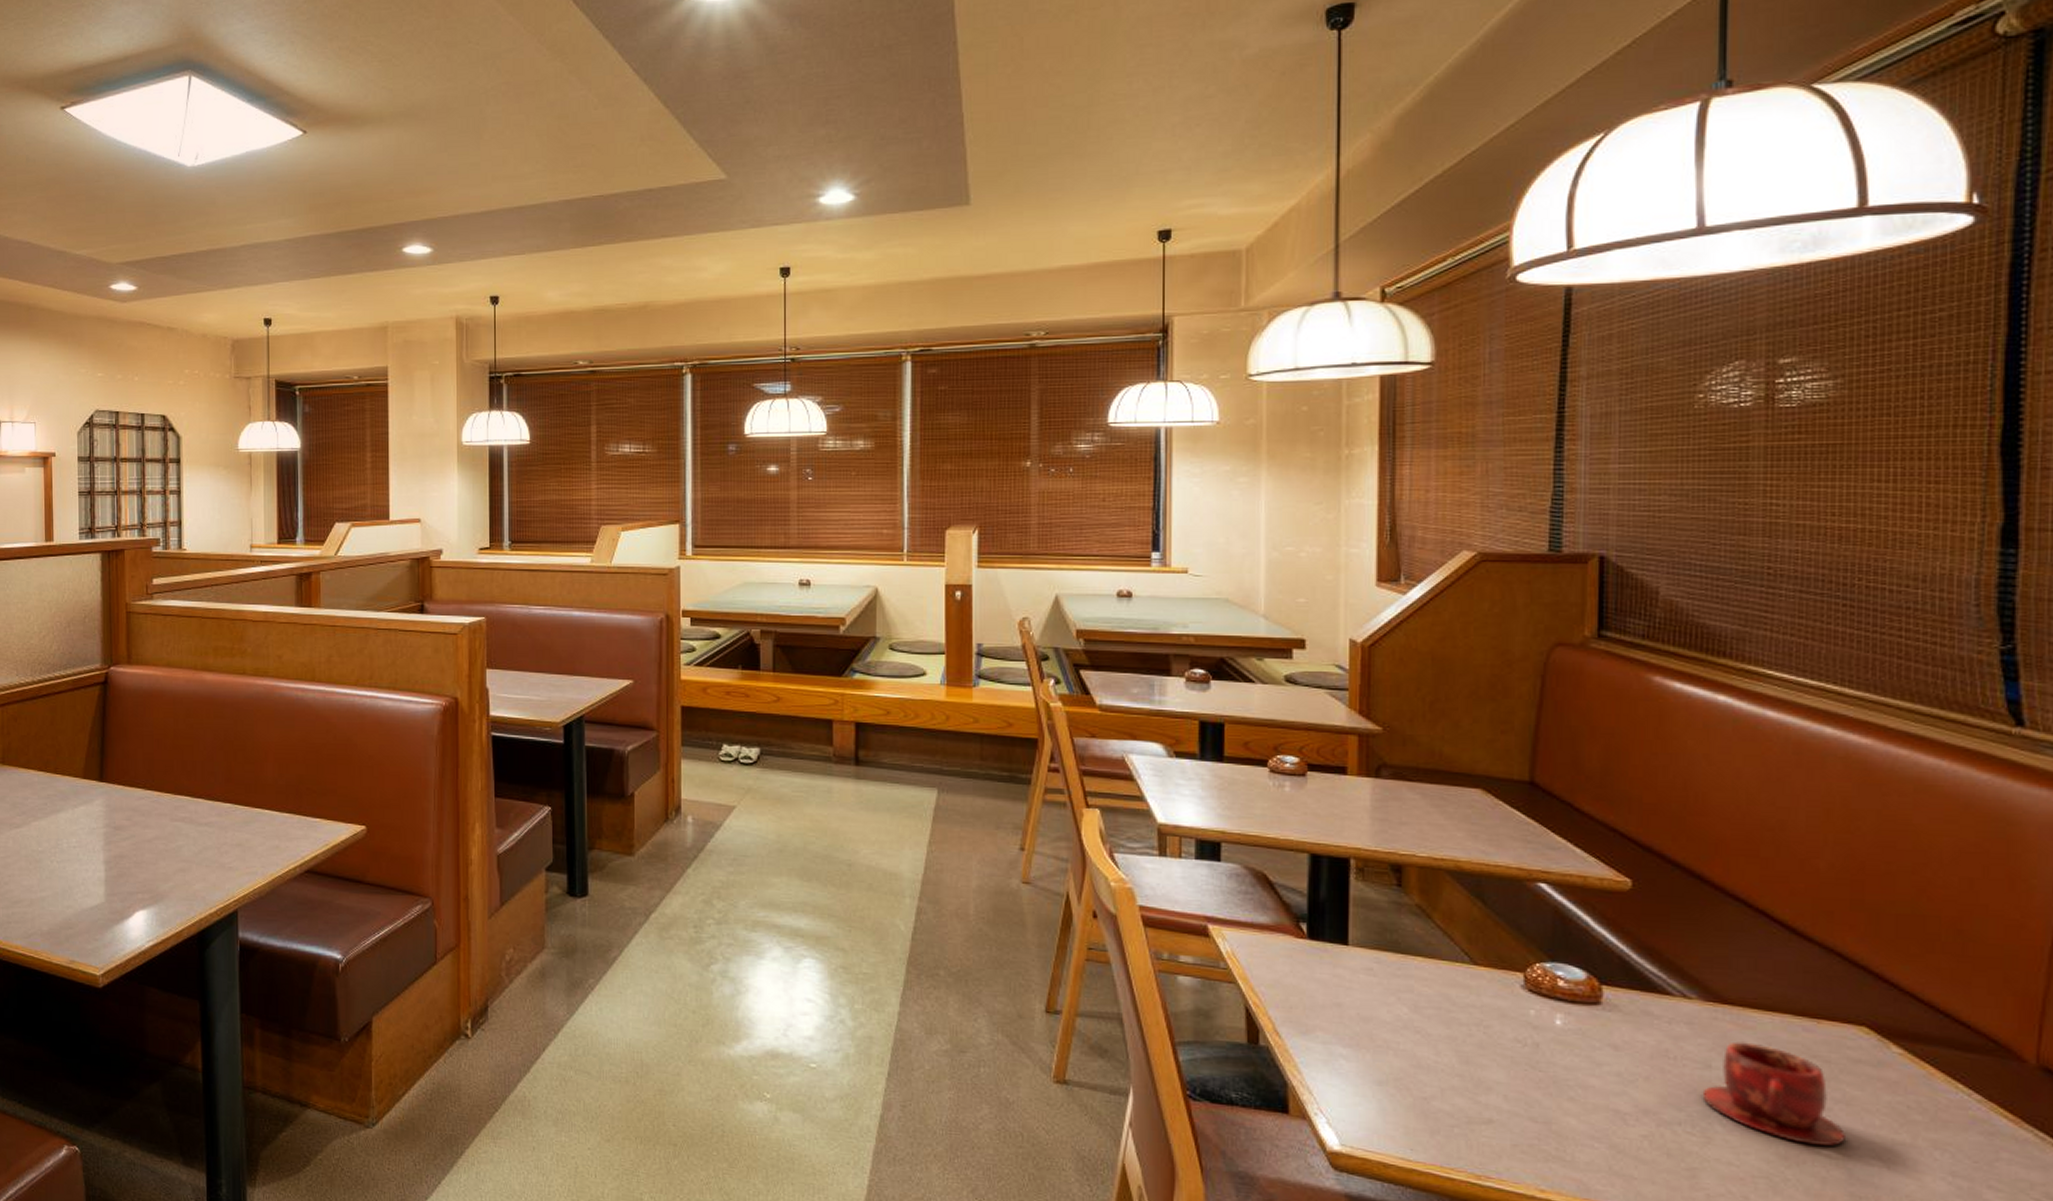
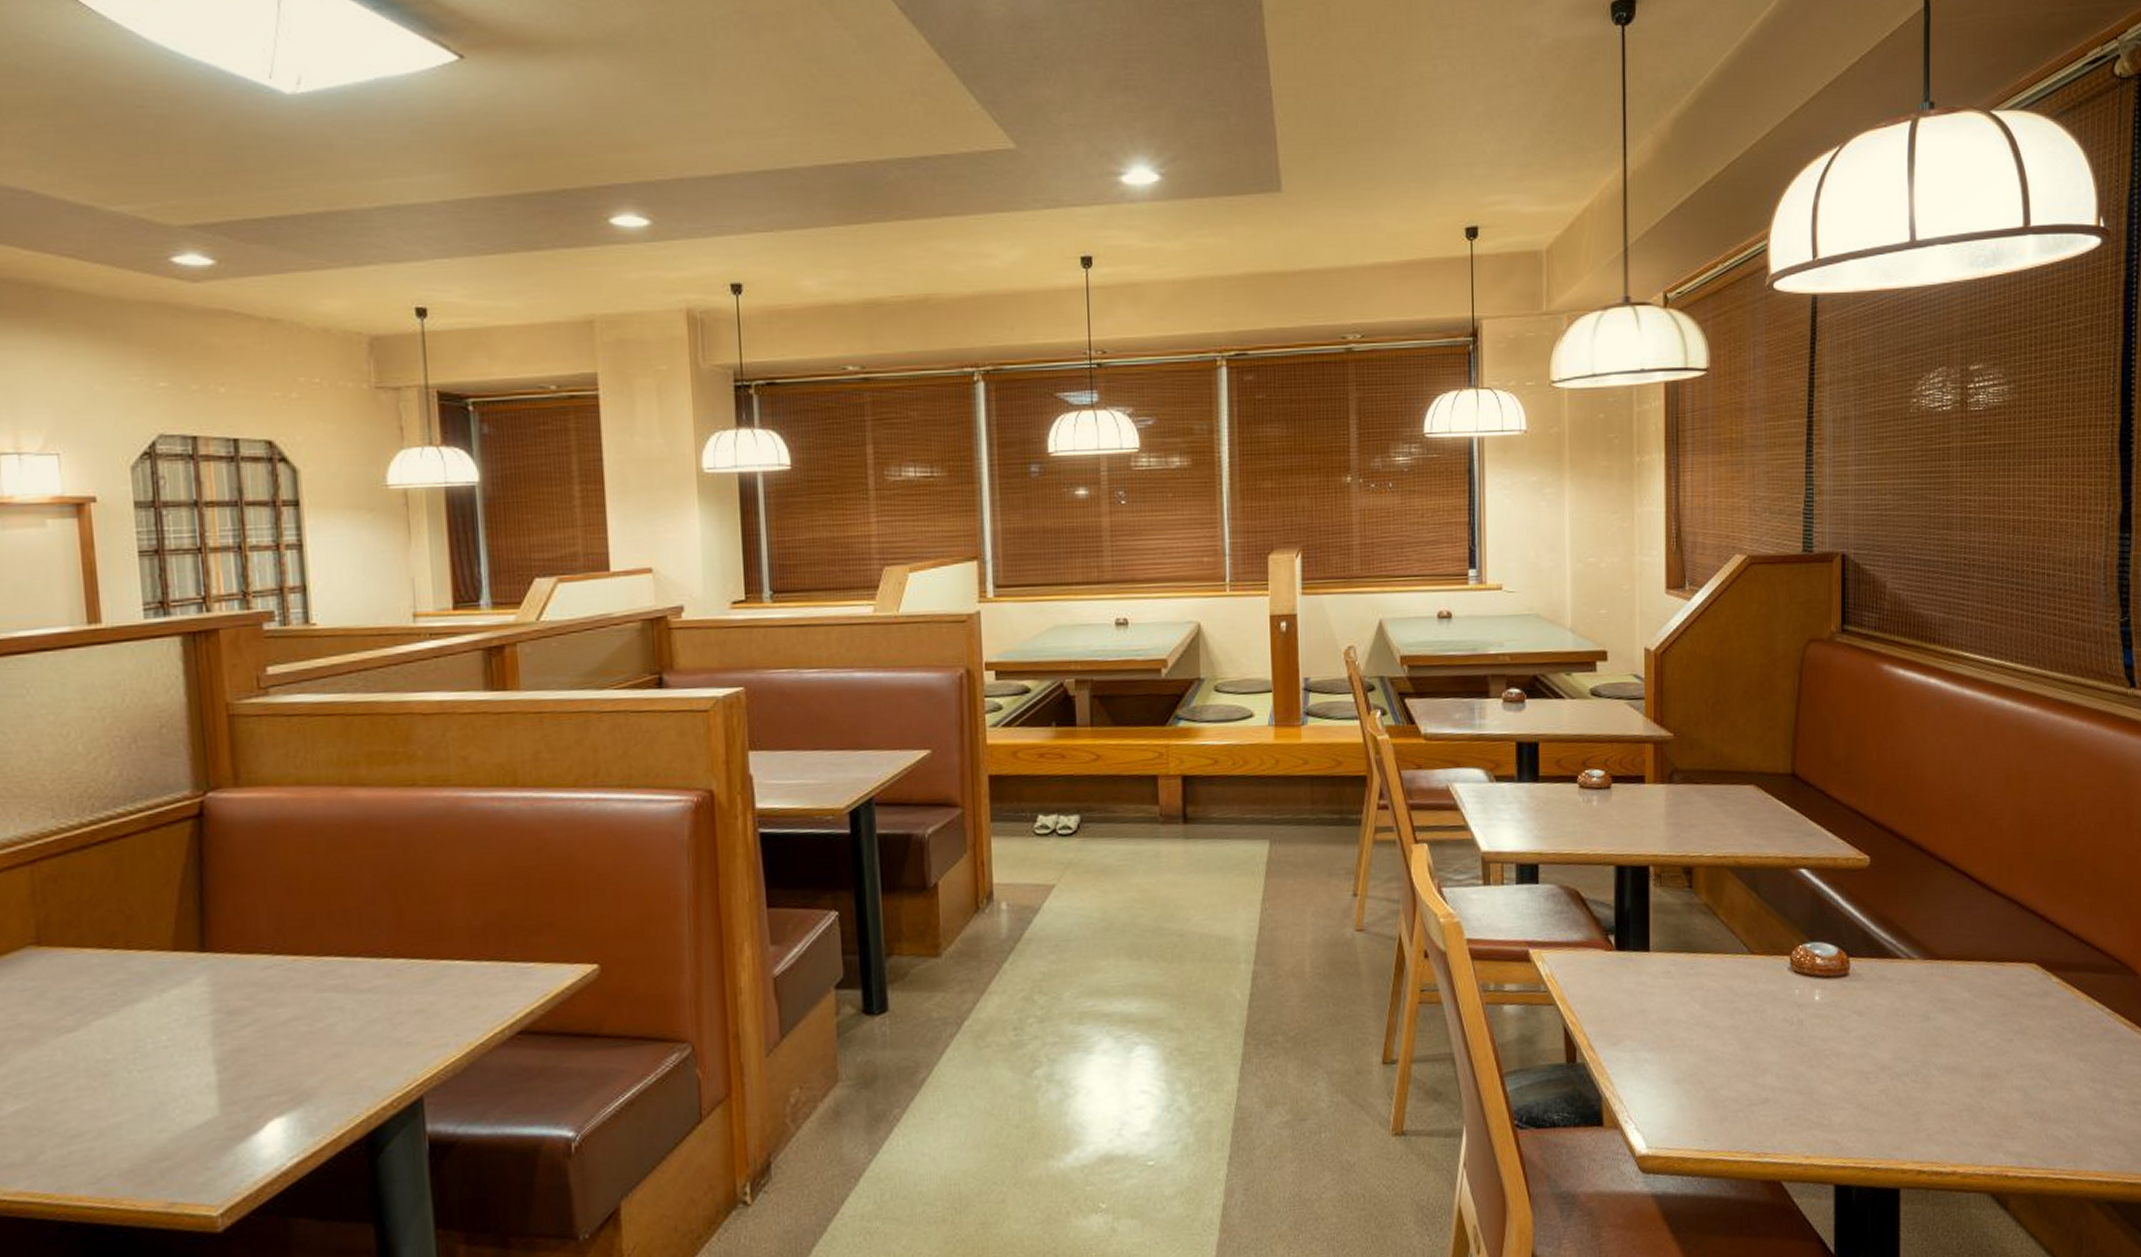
teacup: present [1702,1041,1847,1146] -> none [1923,991,2023,1075]

